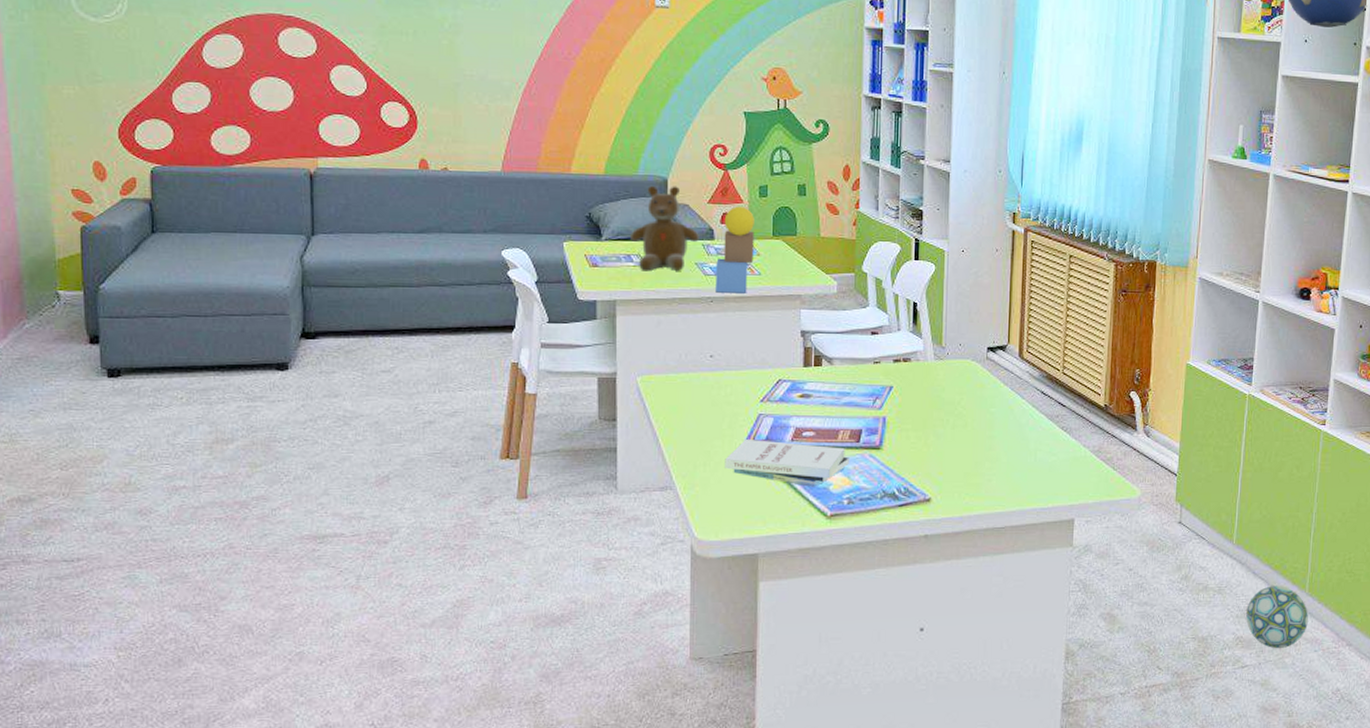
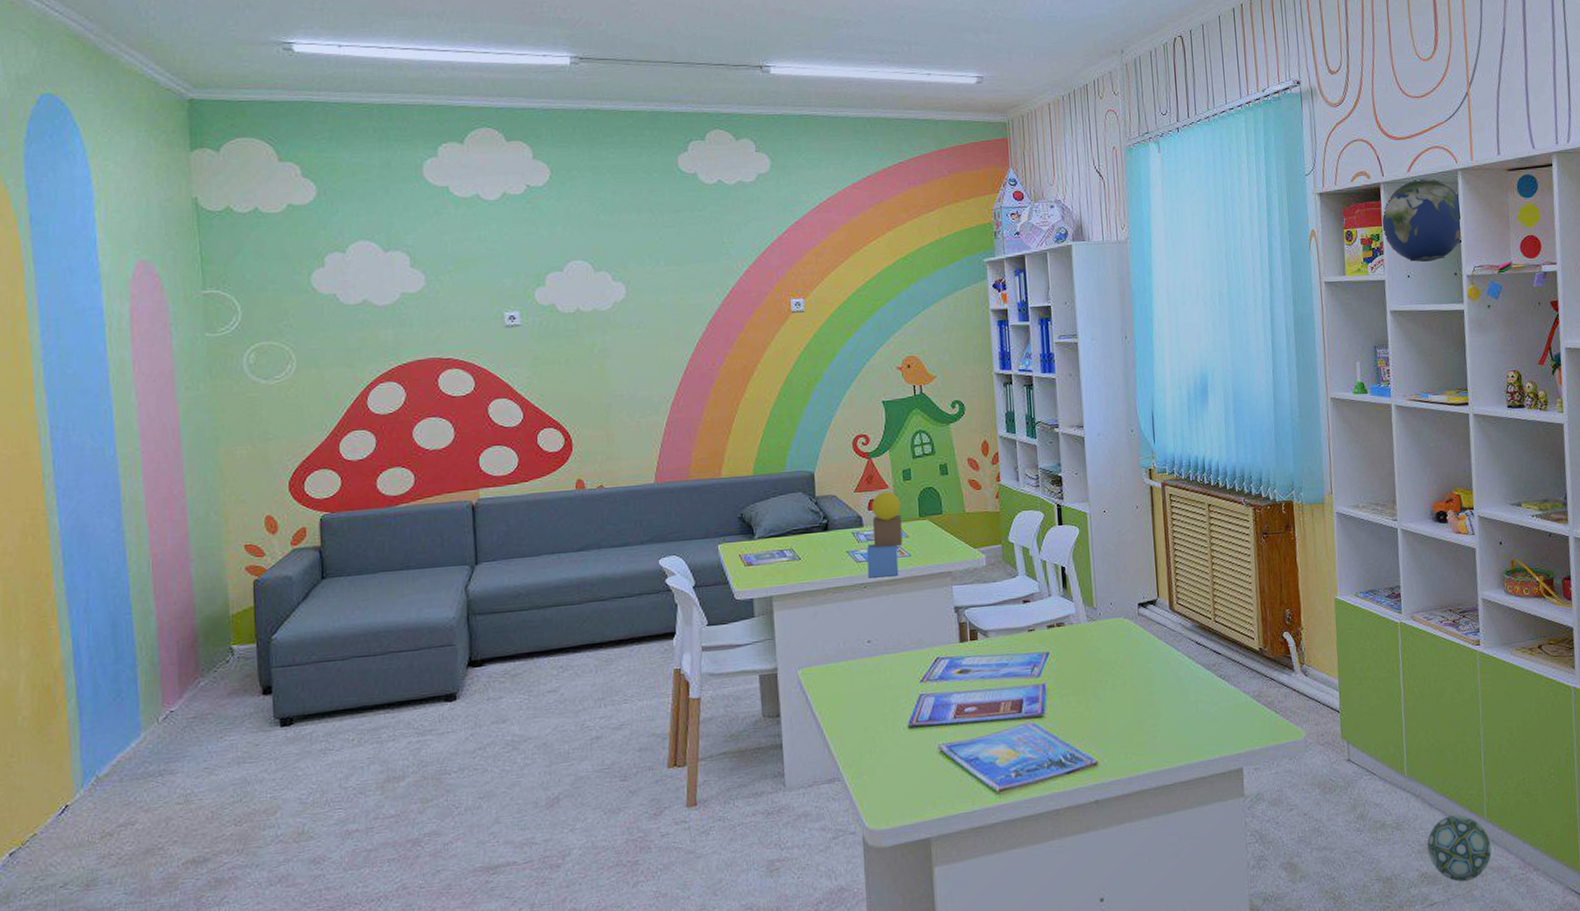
stuffed bear: present [631,185,699,271] -> none [782,478,849,565]
books: present [725,440,849,488] -> none [890,719,1013,765]

